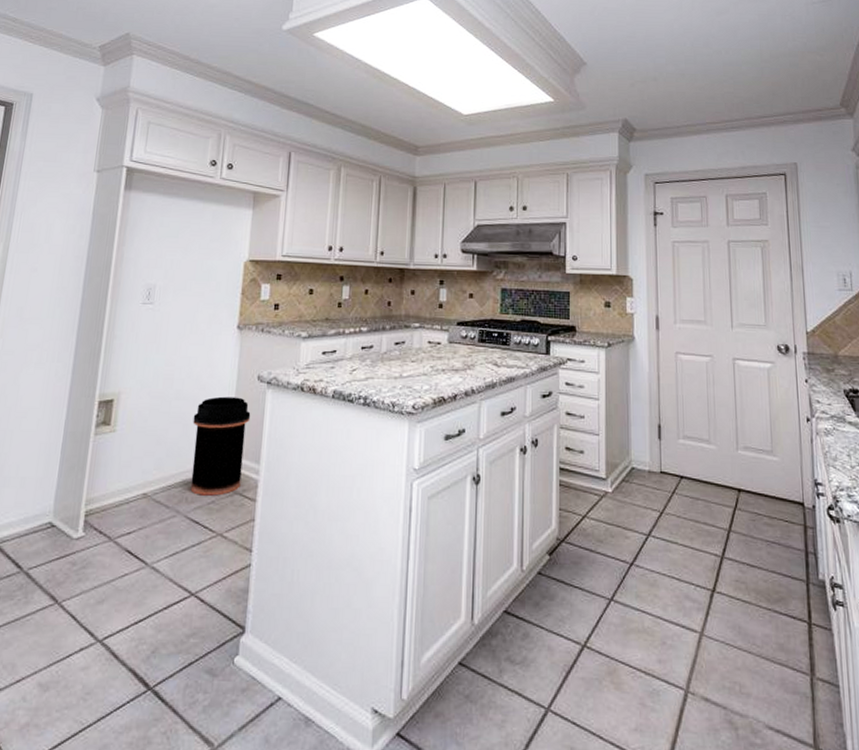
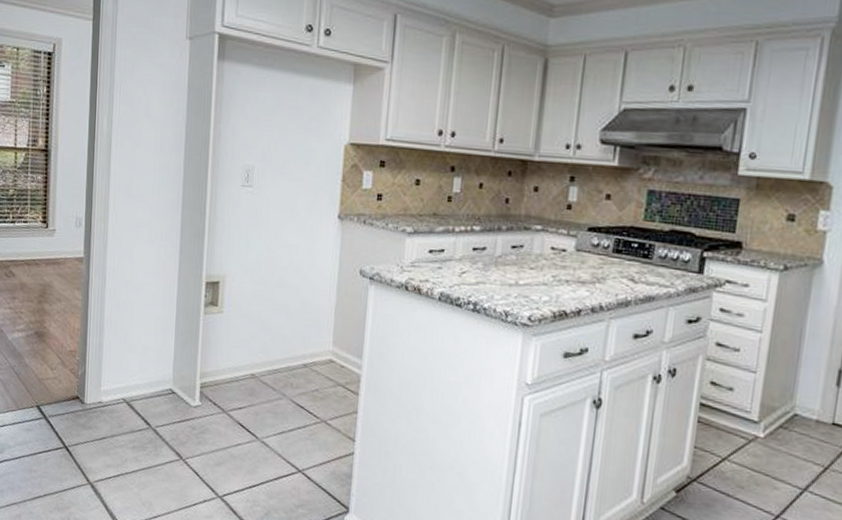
trash can: present [190,396,251,496] -> none [295,288,353,385]

